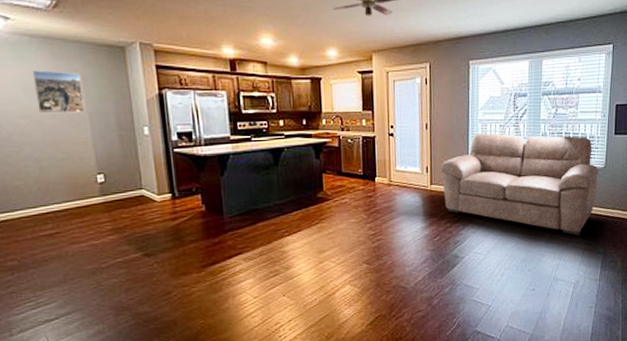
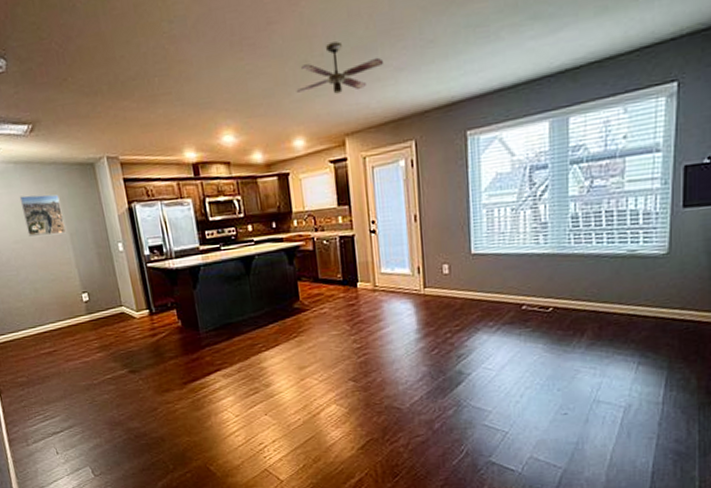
sofa: present [441,133,599,236] -> none [436,214,659,346]

